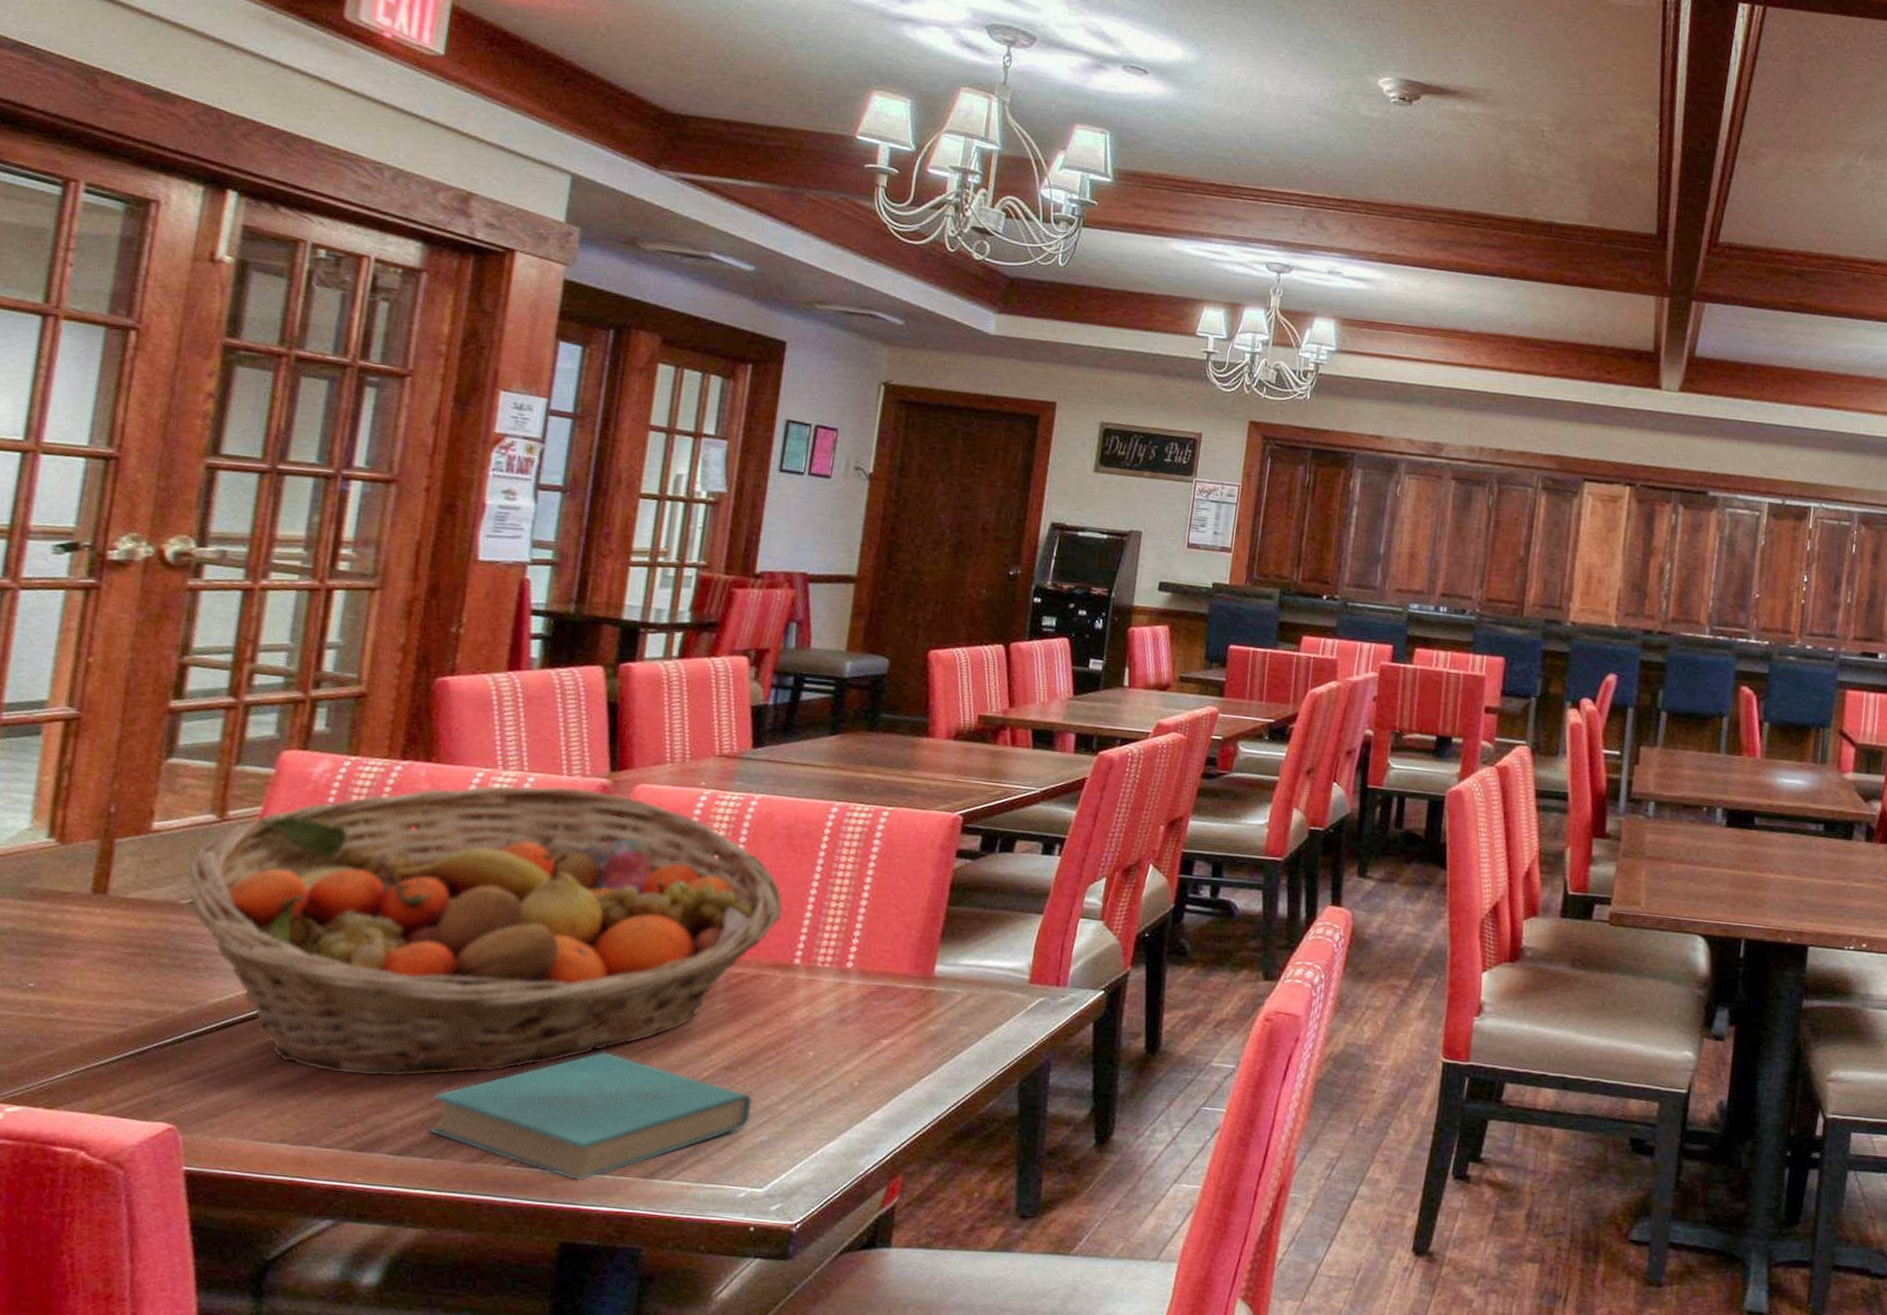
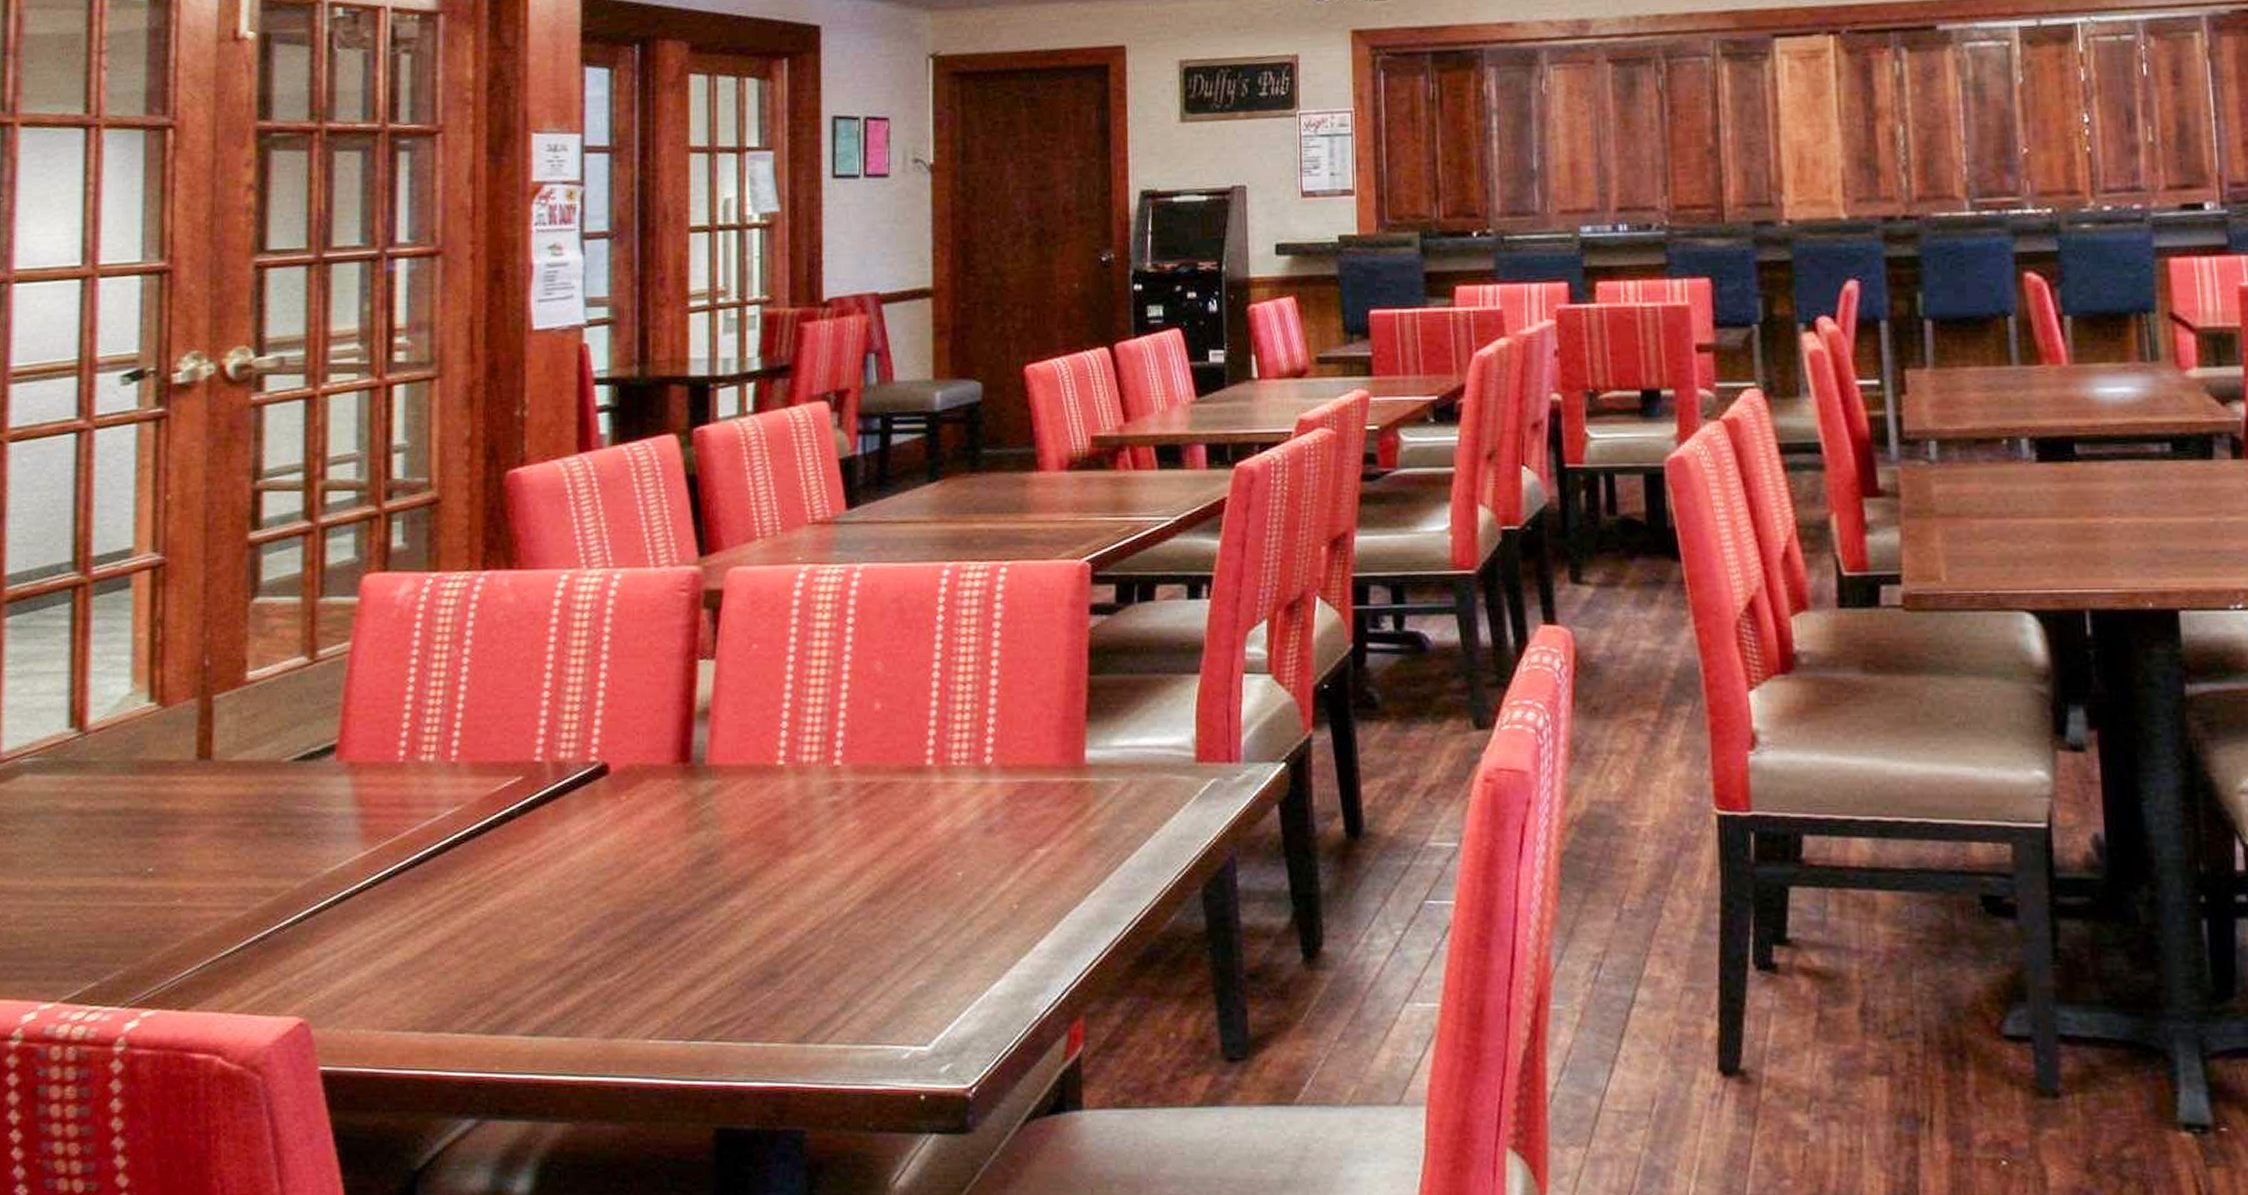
fruit basket: present [188,785,784,1077] -> none [288,580,907,945]
book: present [428,1049,753,1182] -> none [561,890,904,1053]

